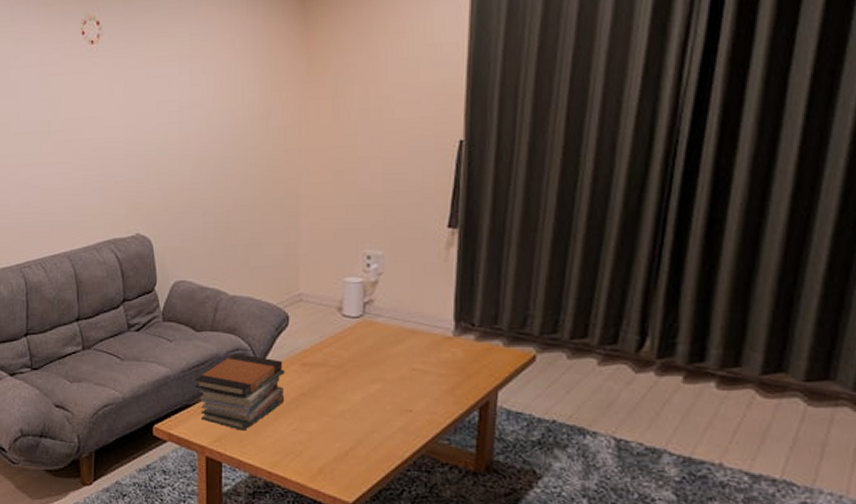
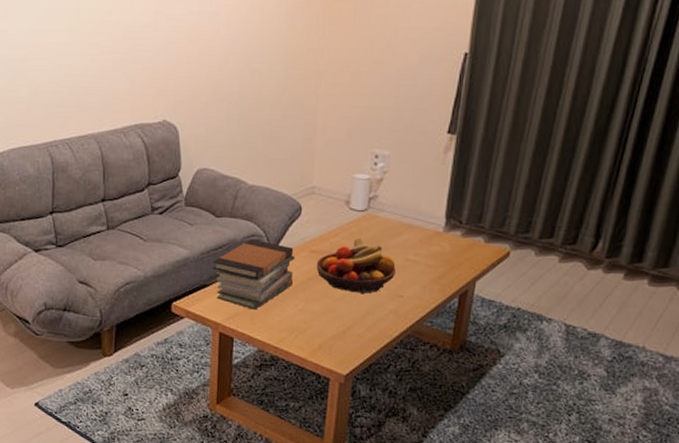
fruit bowl: none [309,345,401,409] -> present [316,236,396,294]

